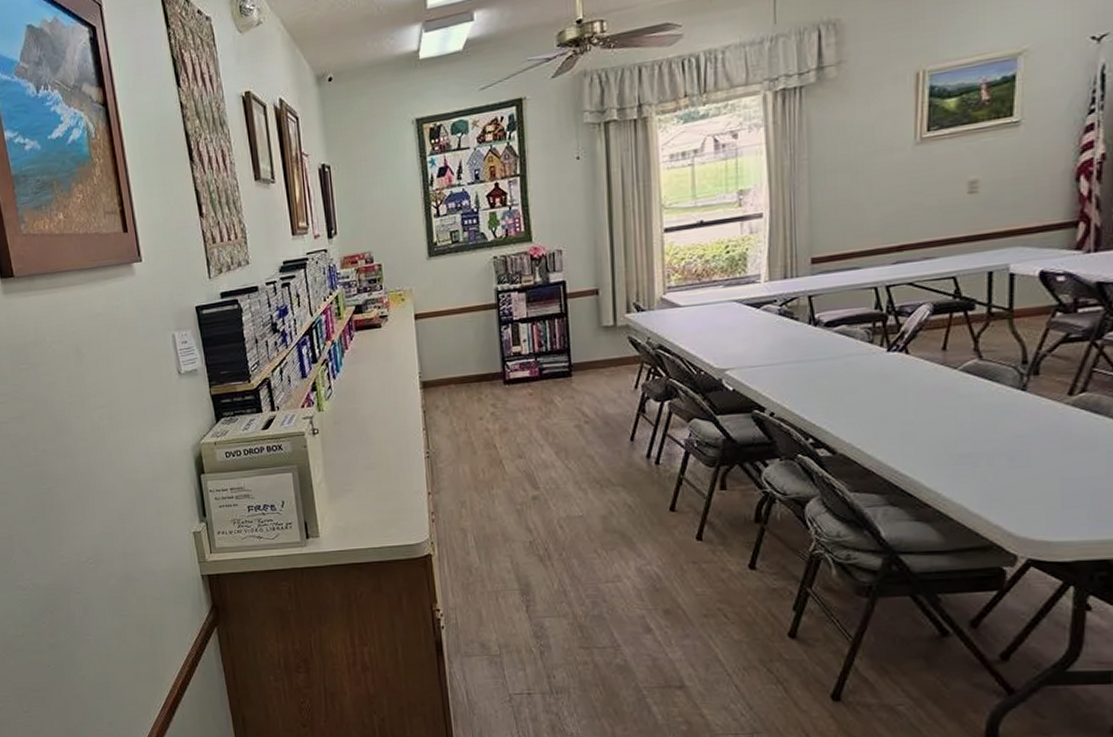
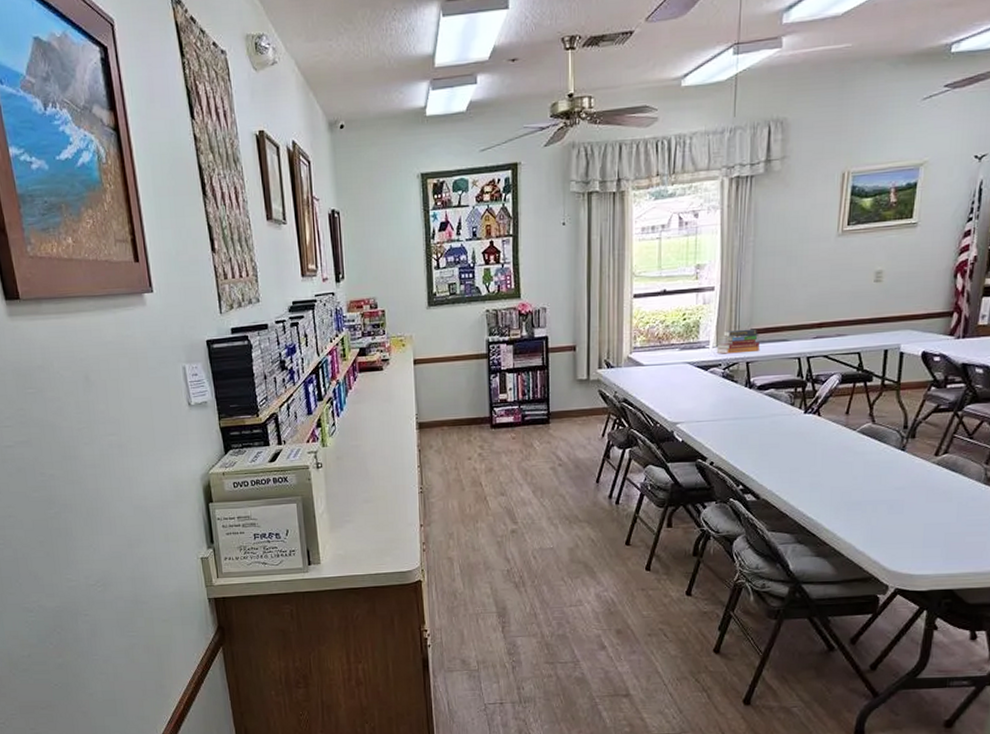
books: none [769,257,823,289] -> present [716,328,760,354]

